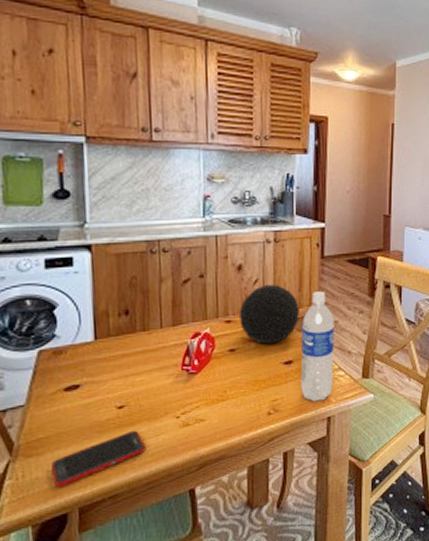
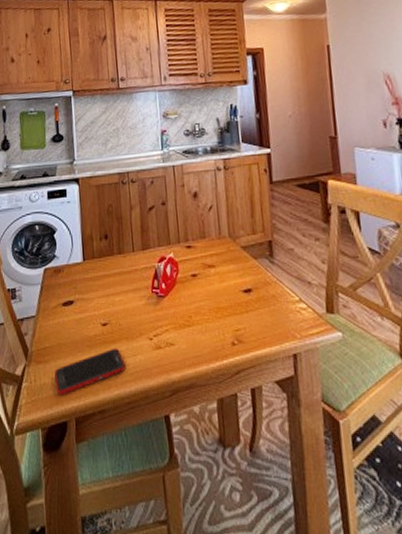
decorative orb: present [239,285,299,345] -> none [198,211,255,271]
water bottle: present [300,291,334,402] -> none [257,217,296,335]

